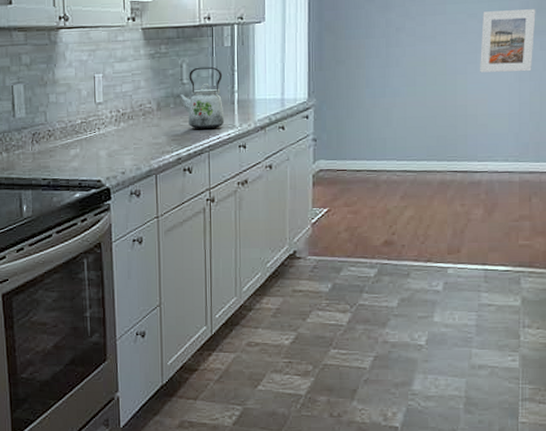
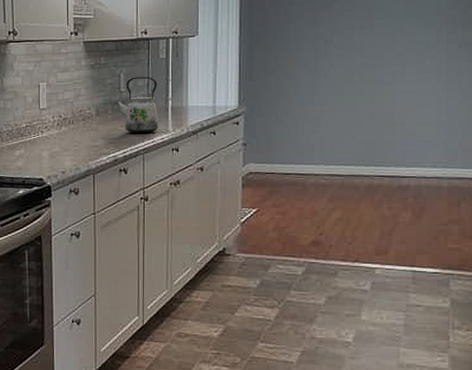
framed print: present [480,9,536,73] -> none [407,23,464,83]

